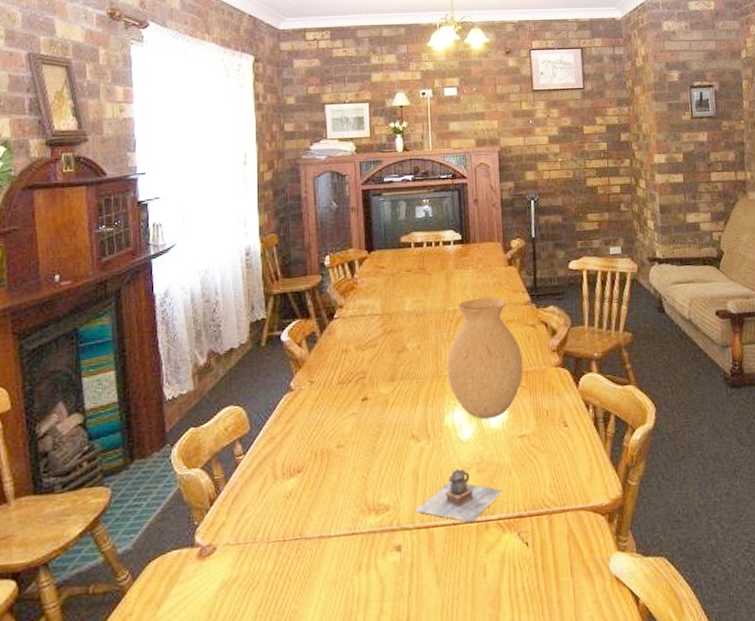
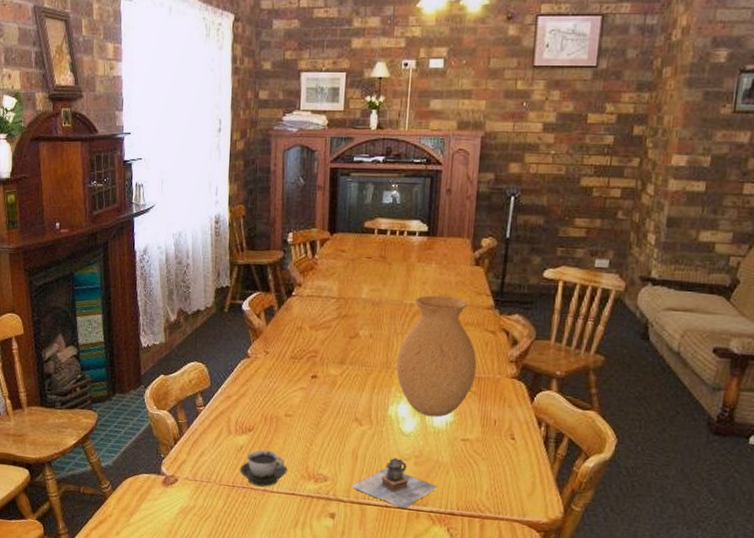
cup: none [290,489,345,534] -> present [239,449,288,487]

